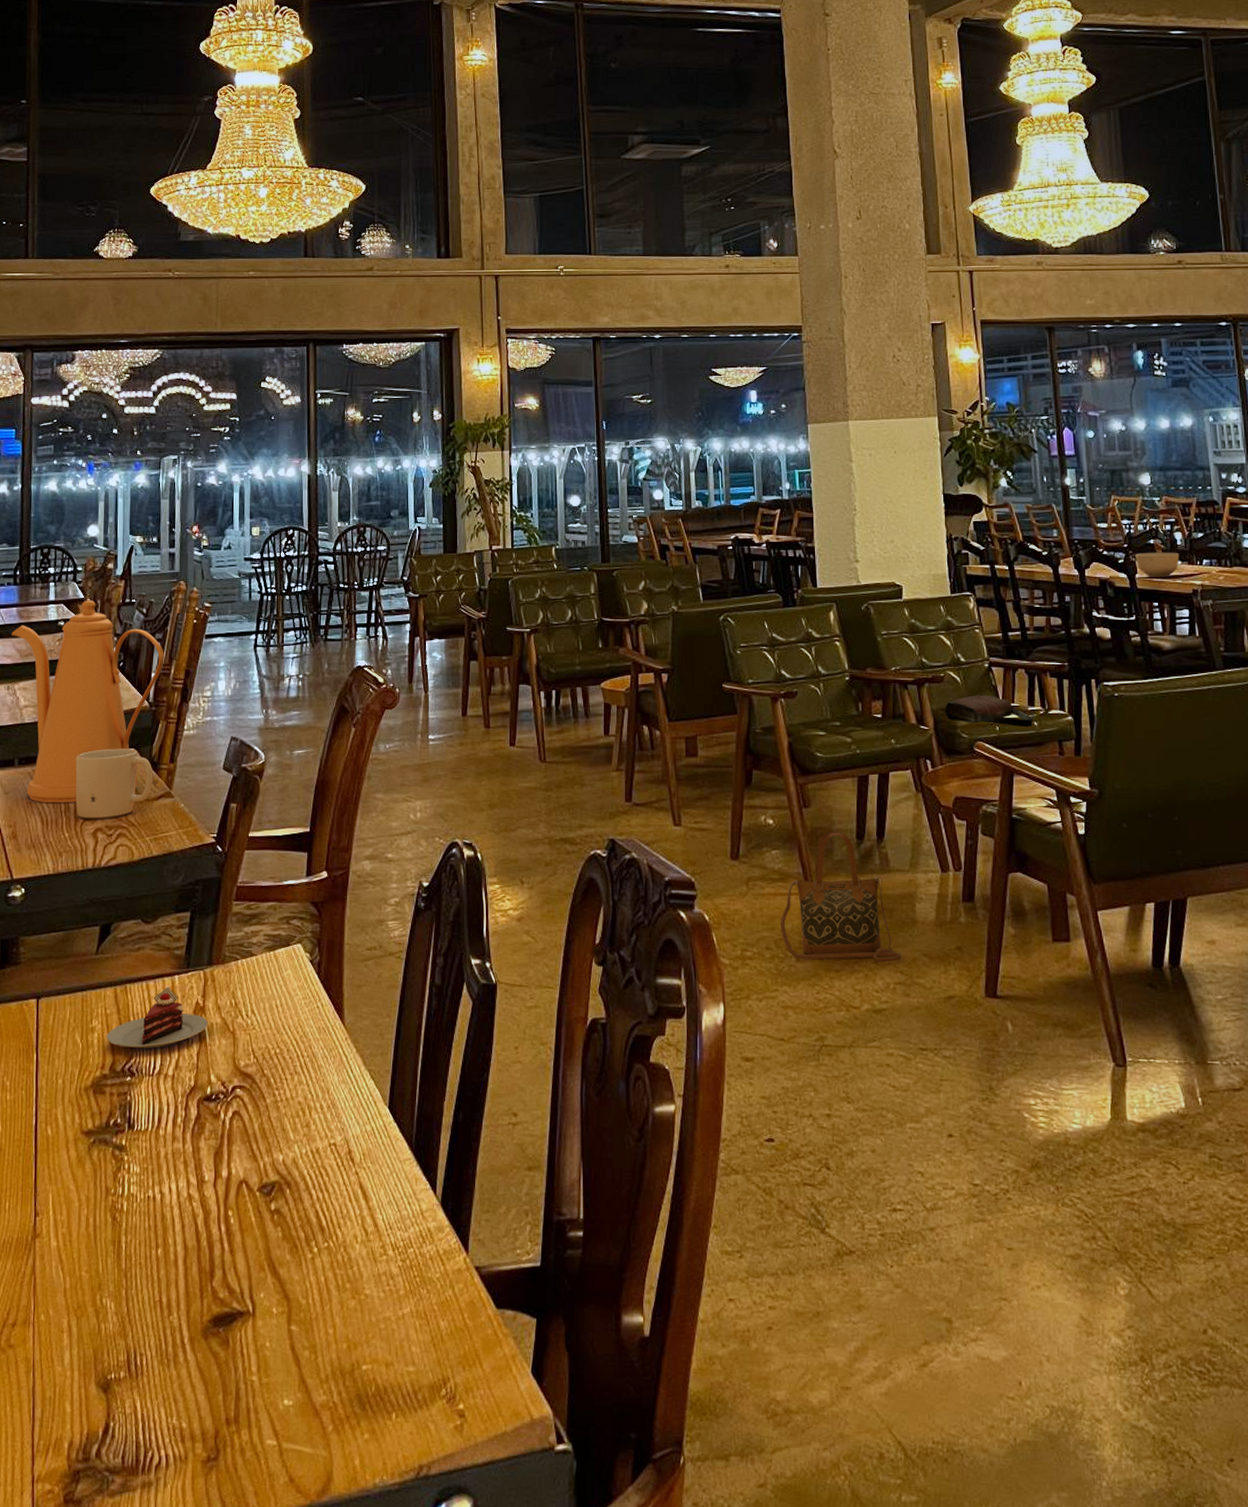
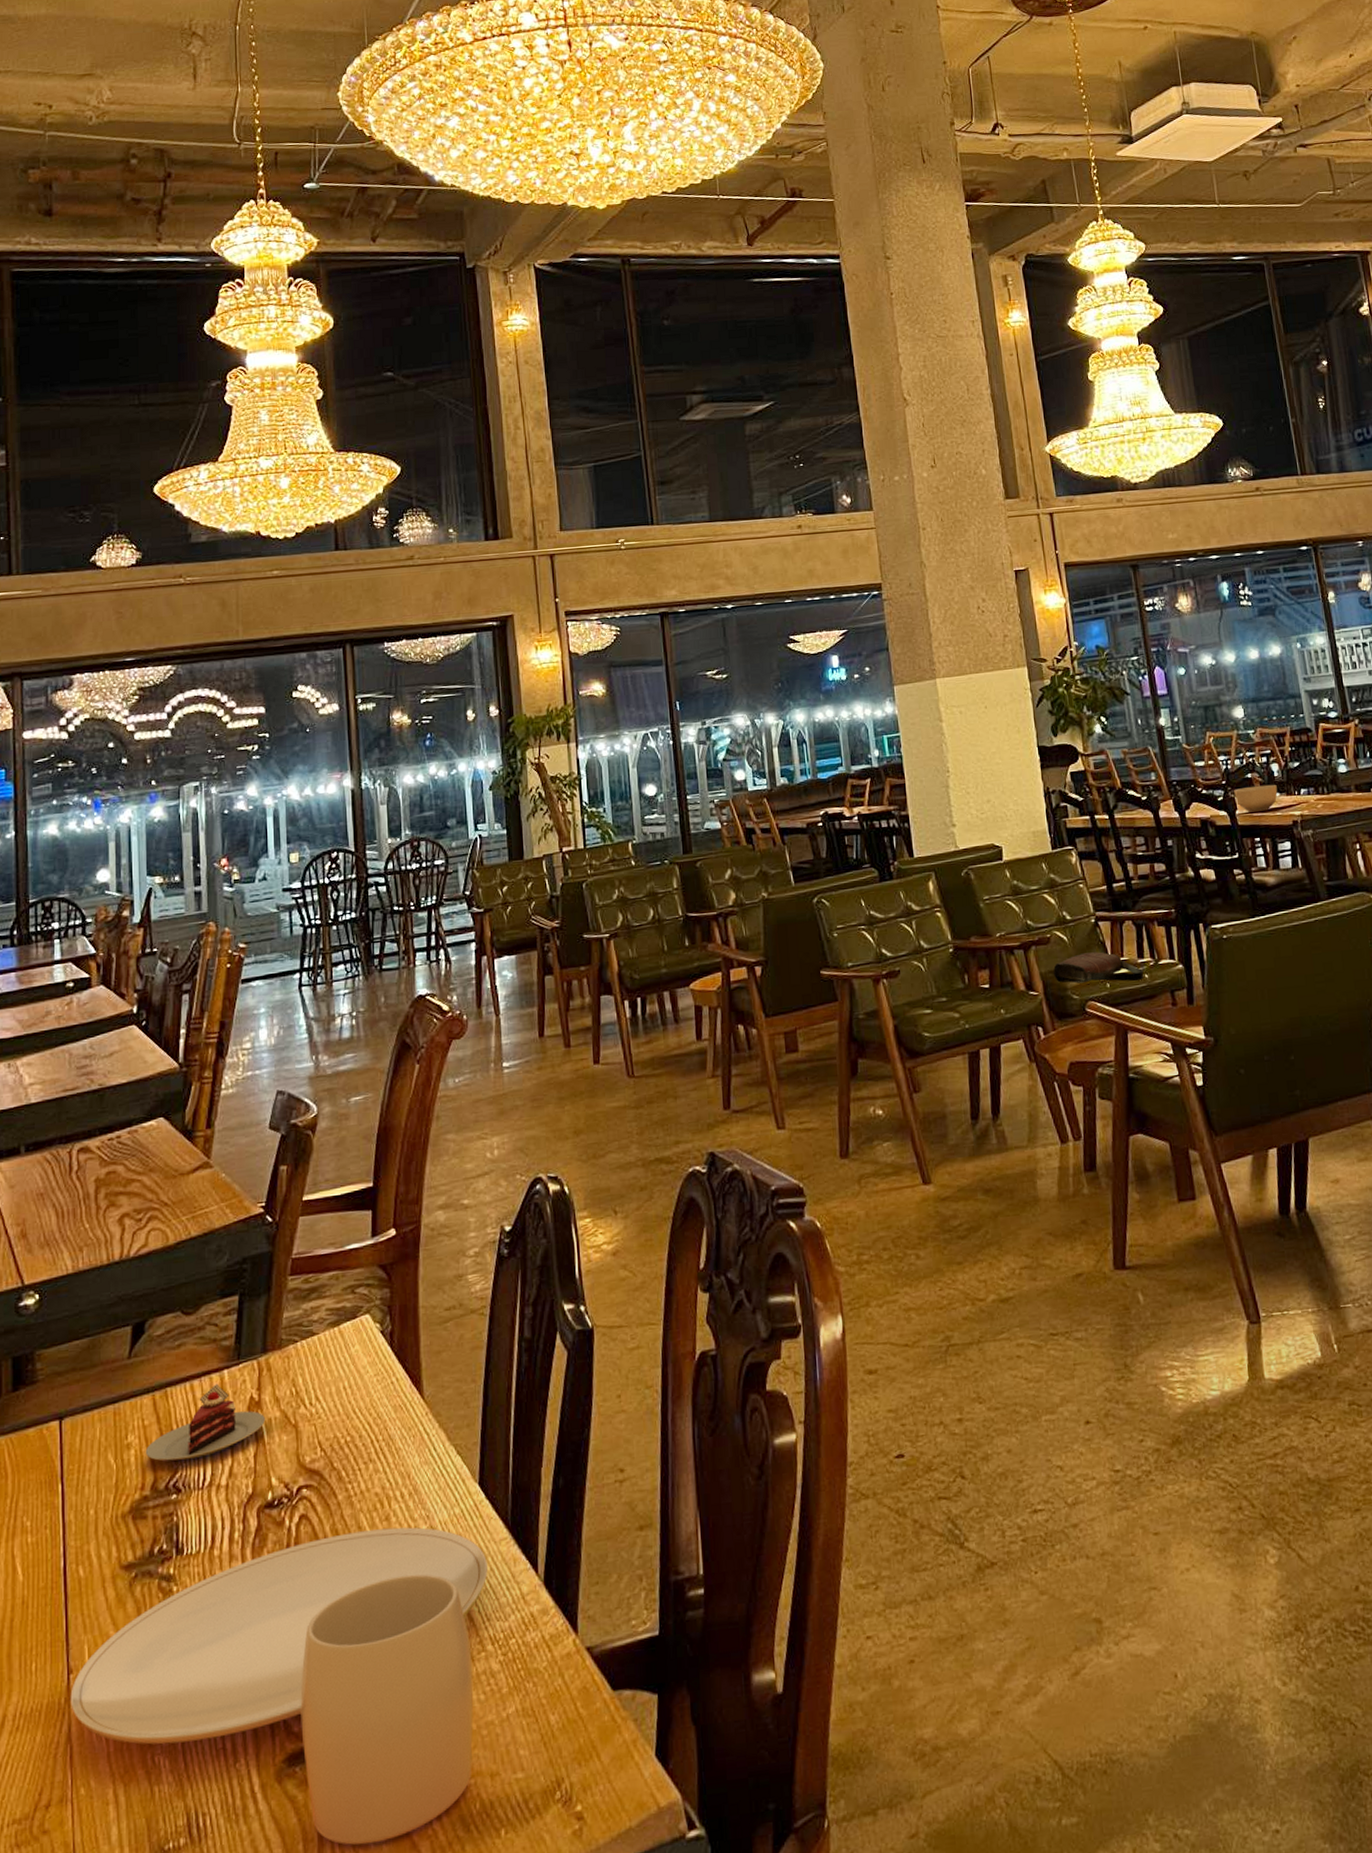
coffee pot: present [12,600,164,804] -> none [10,954,194,1193]
plate: none [36,1133,392,1291] -> present [70,1527,488,1745]
mug: present [75,748,153,820] -> none [94,1117,188,1206]
mug: none [226,1177,375,1405] -> present [300,1574,474,1845]
handbag: present [780,831,903,963] -> none [896,1113,1027,1256]

